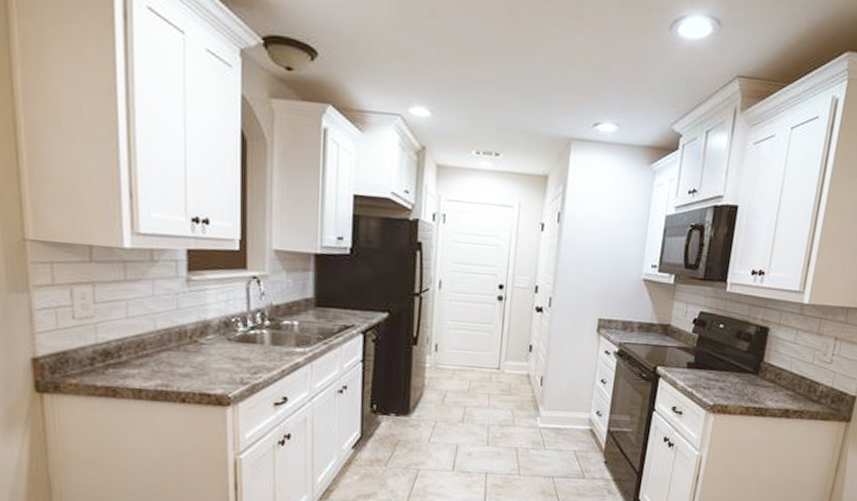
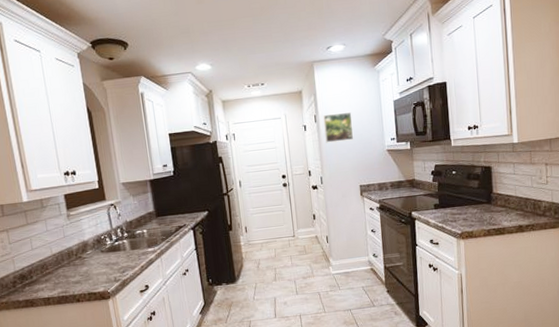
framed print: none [566,215,608,257] -> present [322,111,354,143]

